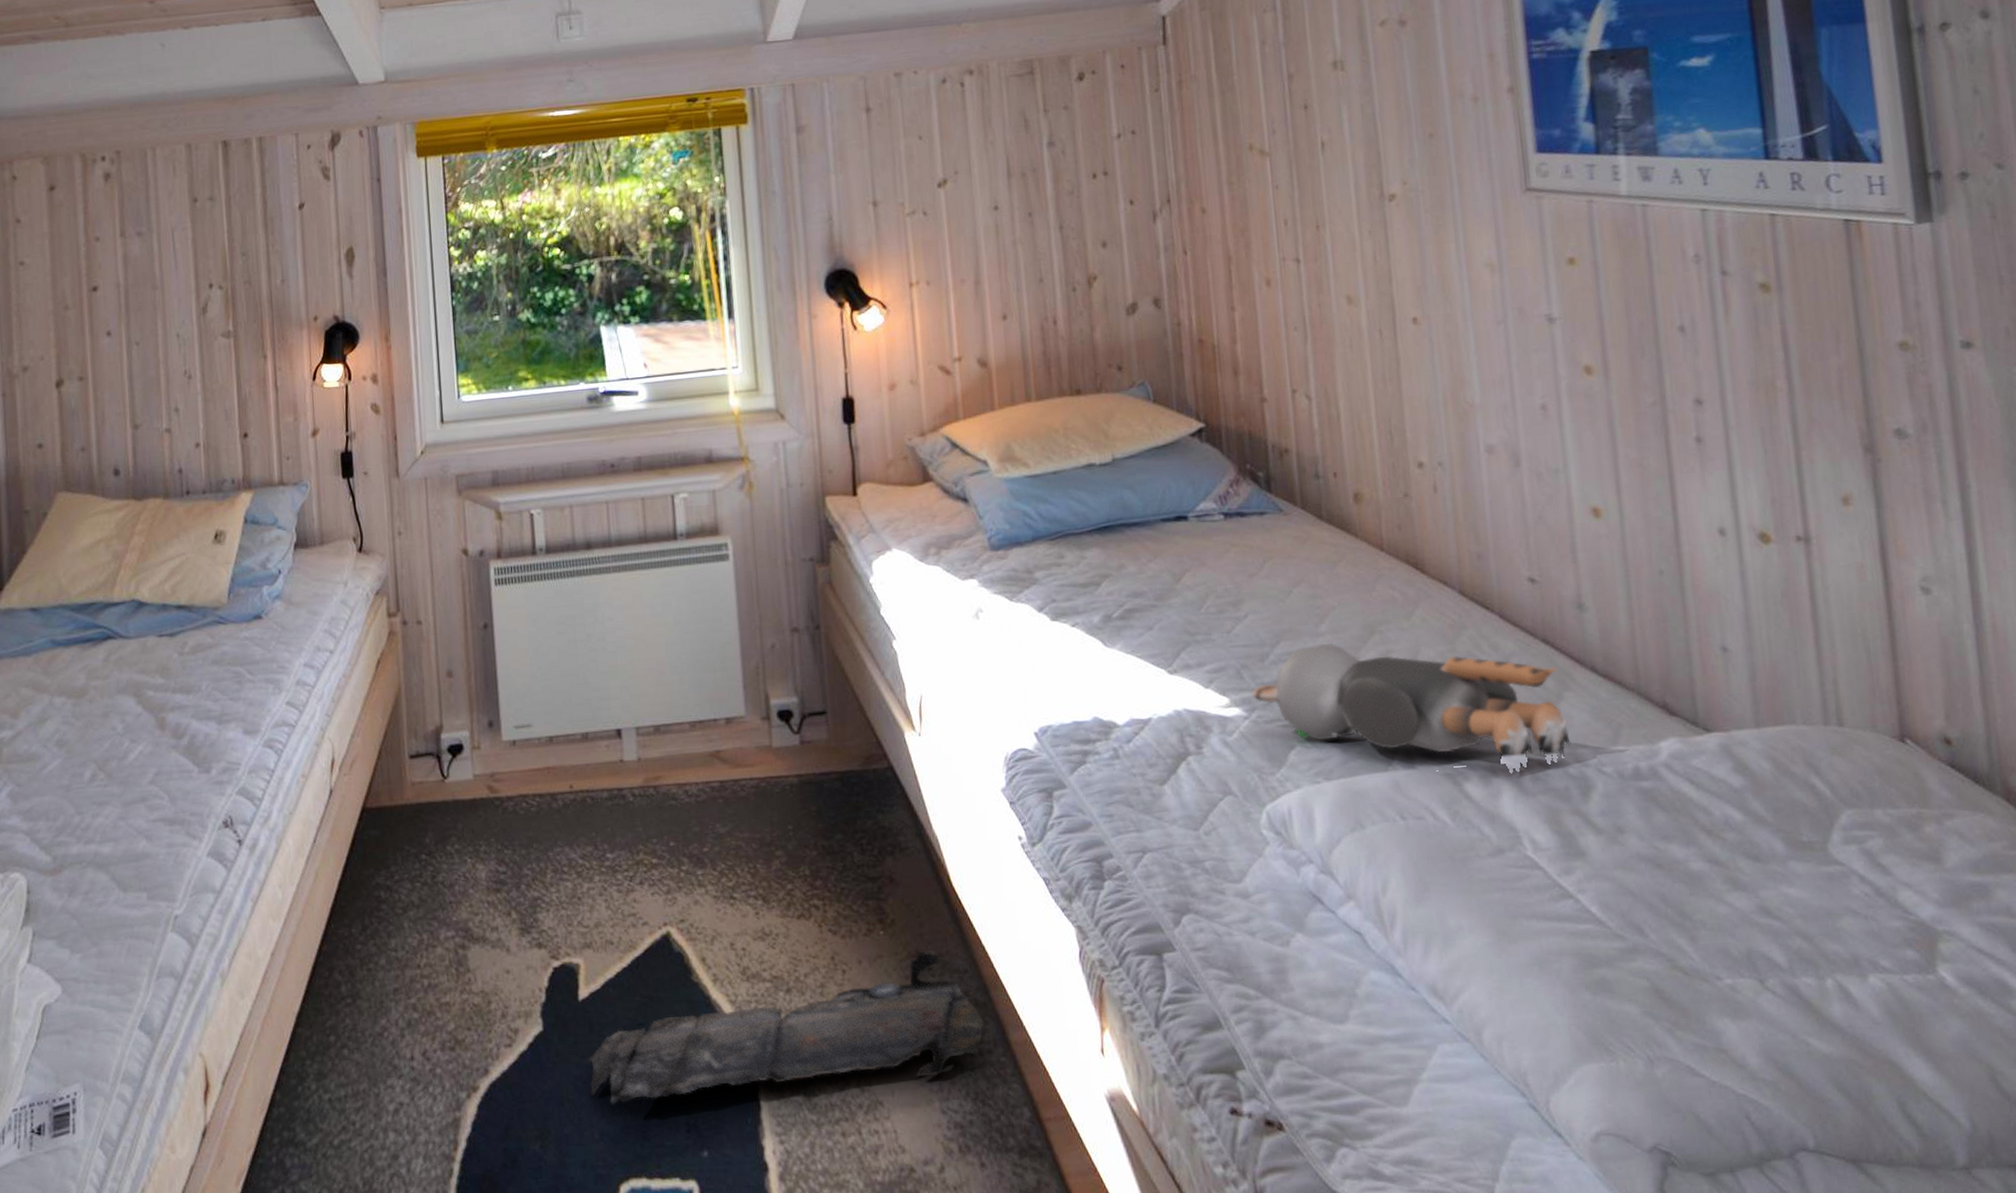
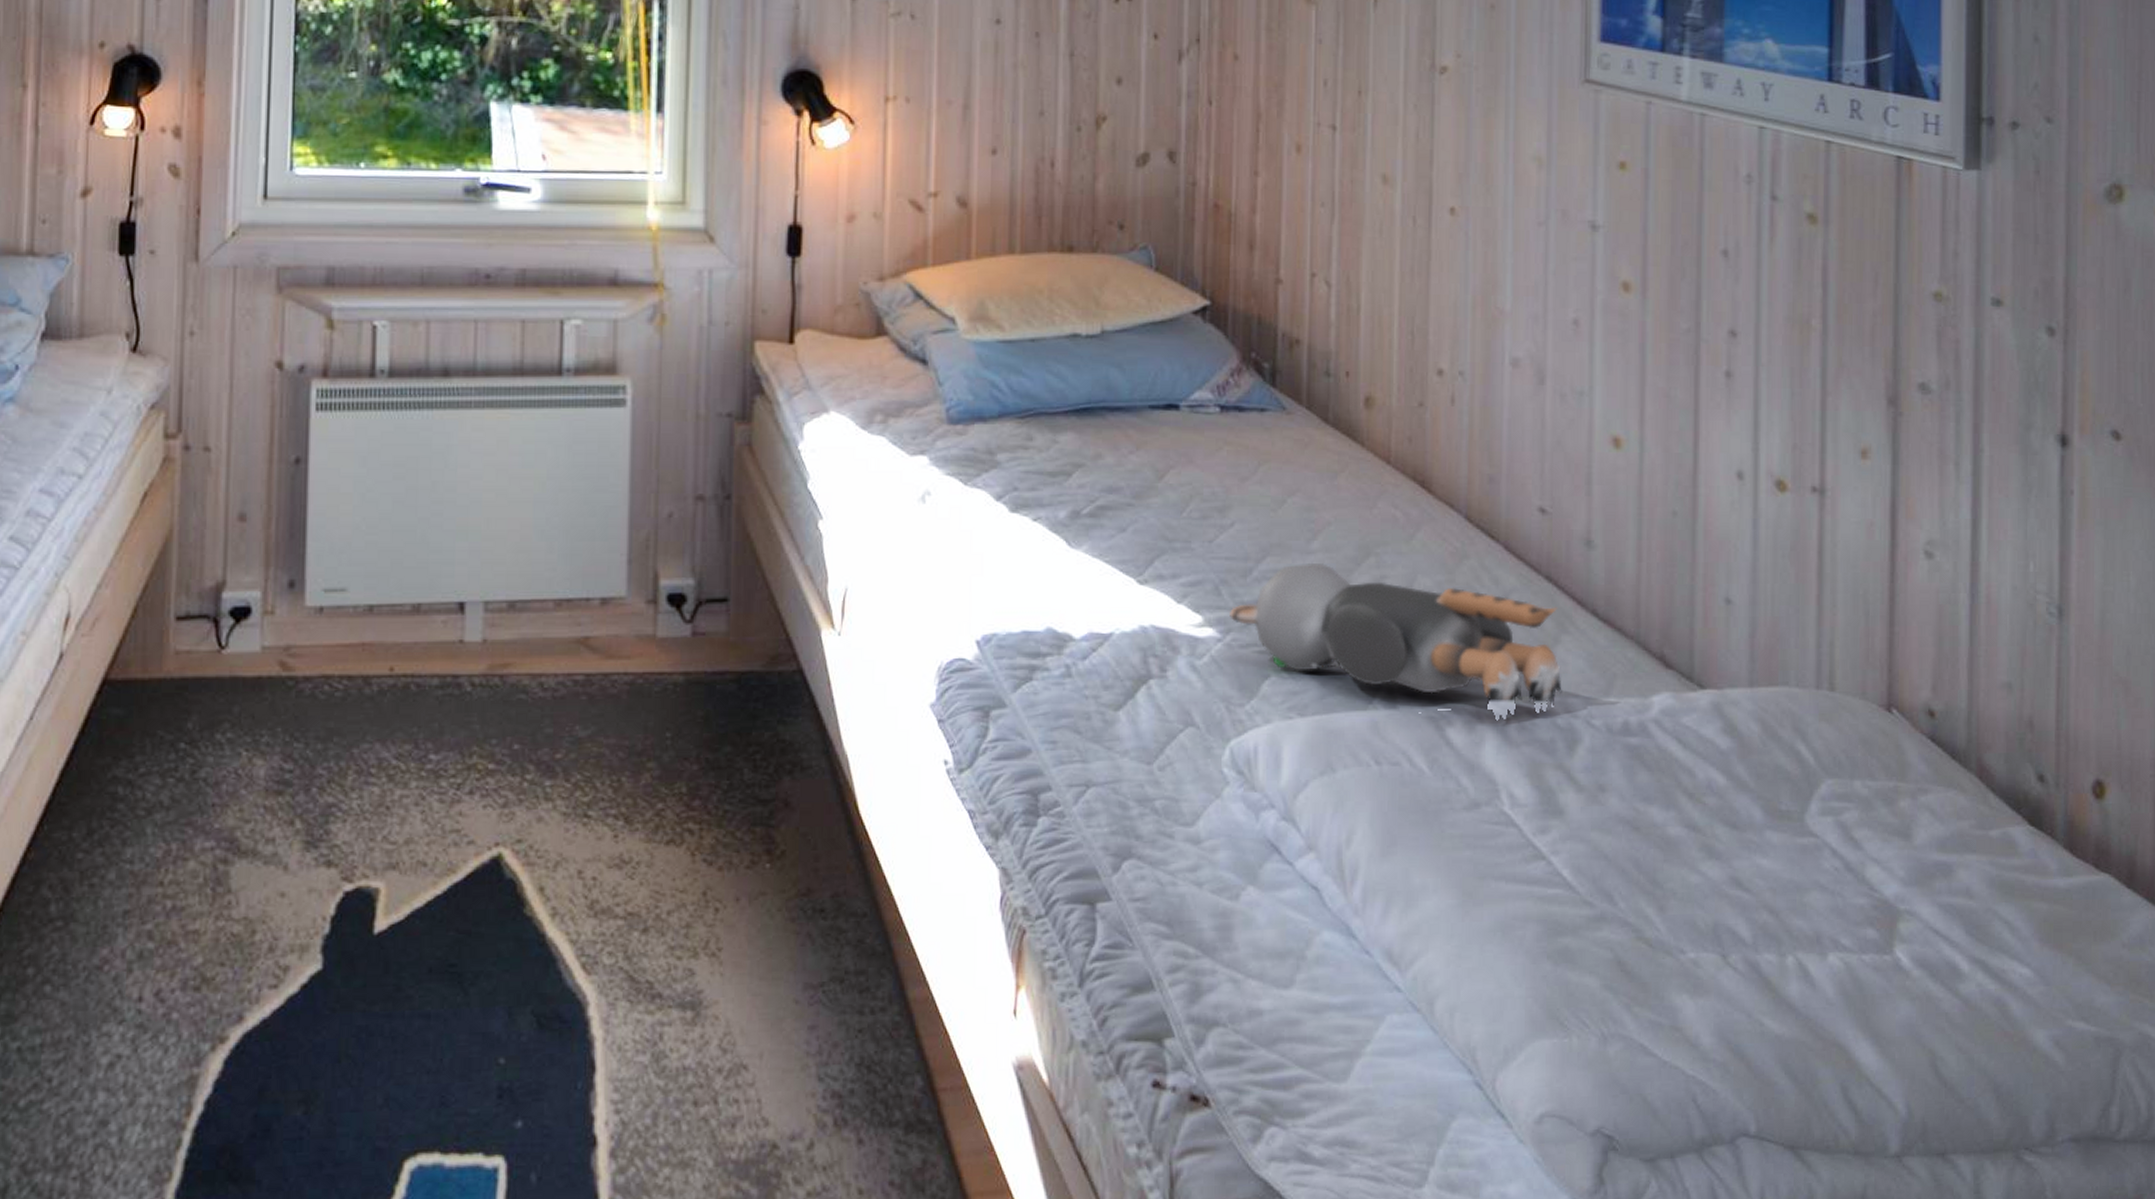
backpack: present [588,950,985,1105] -> none [376,889,881,1063]

